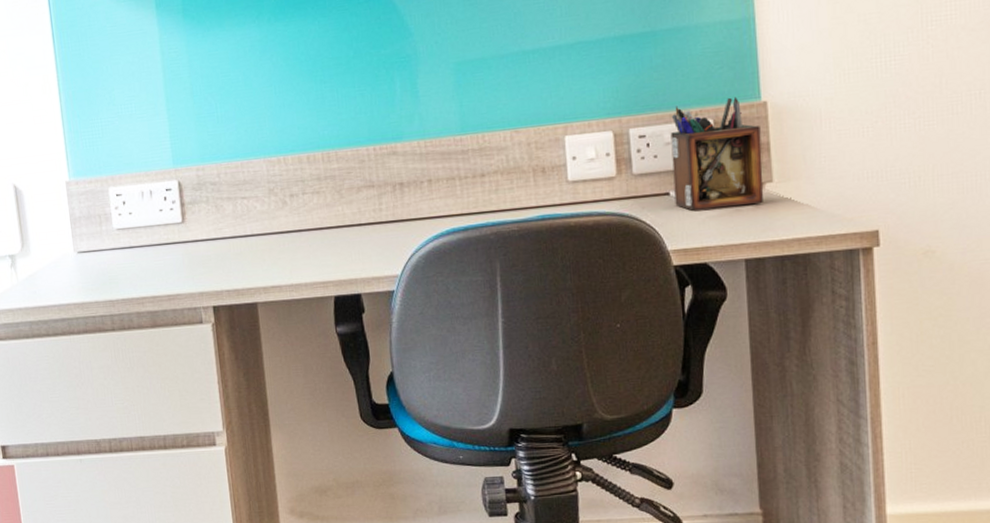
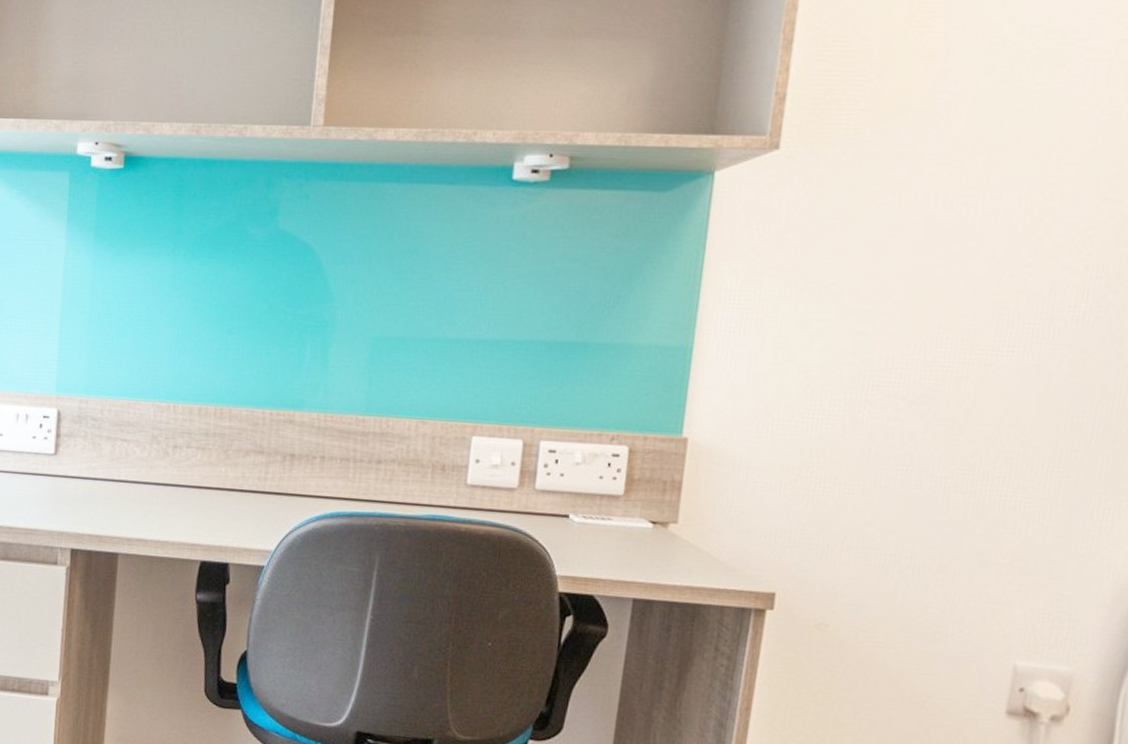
desk organizer: present [670,96,763,211] -> none [572,426,676,544]

